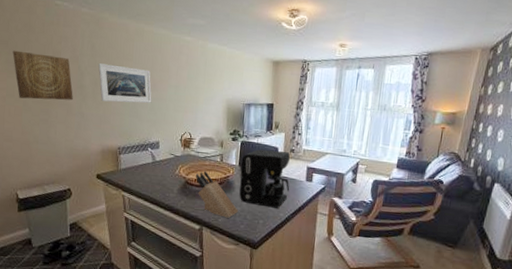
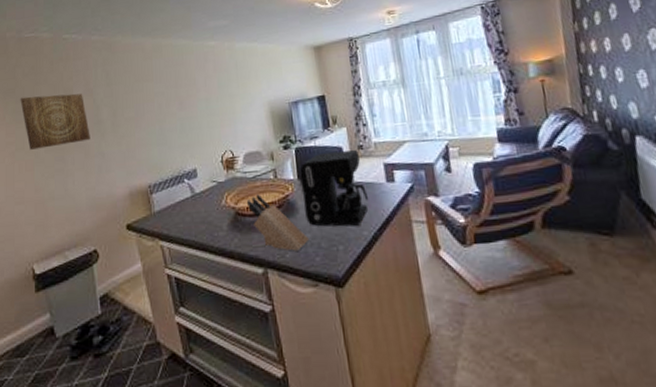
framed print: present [98,63,152,103] -> none [116,87,181,134]

